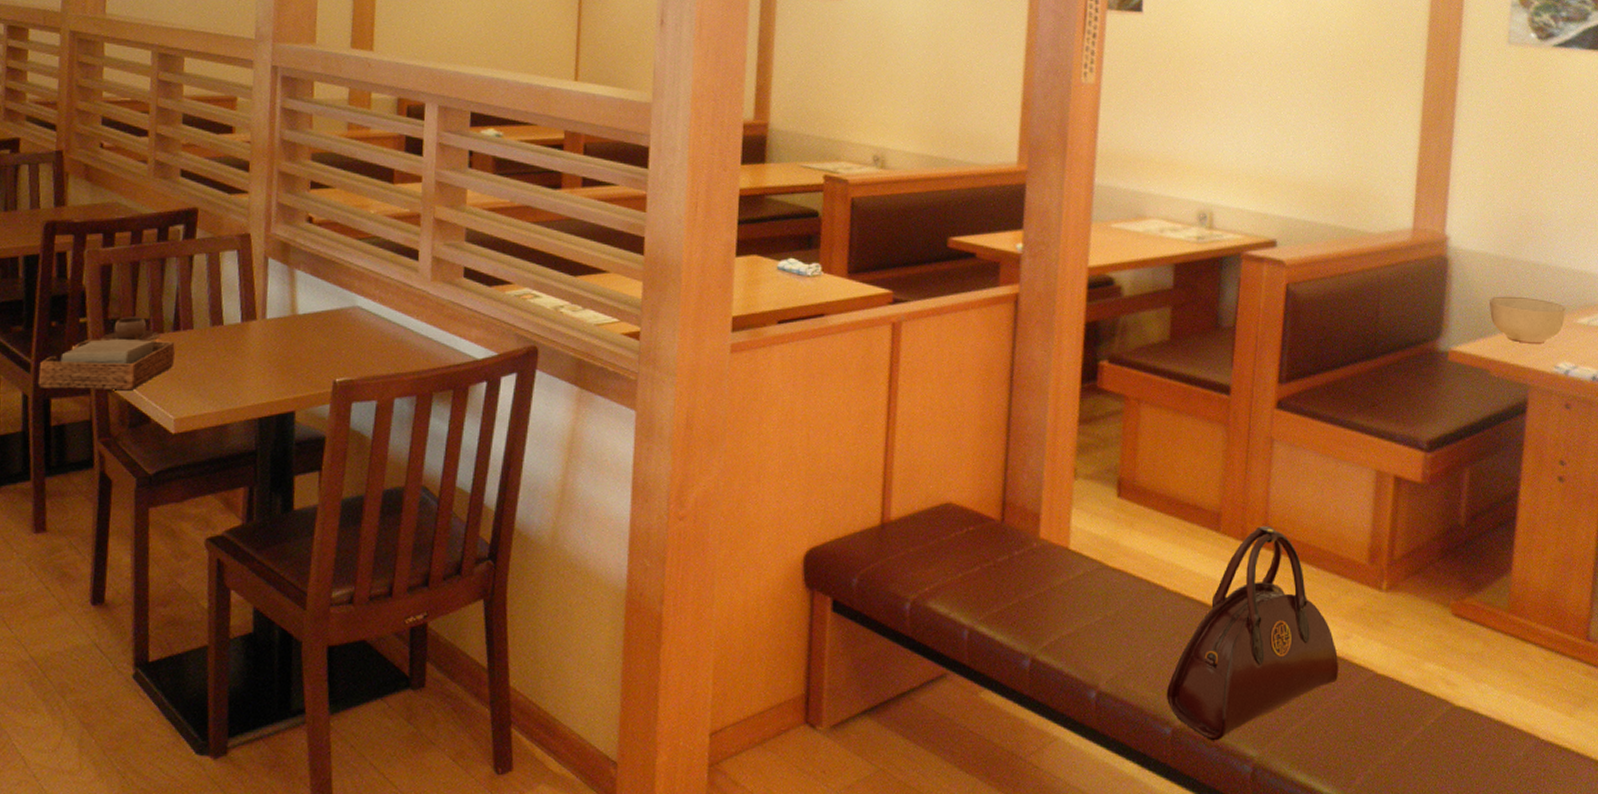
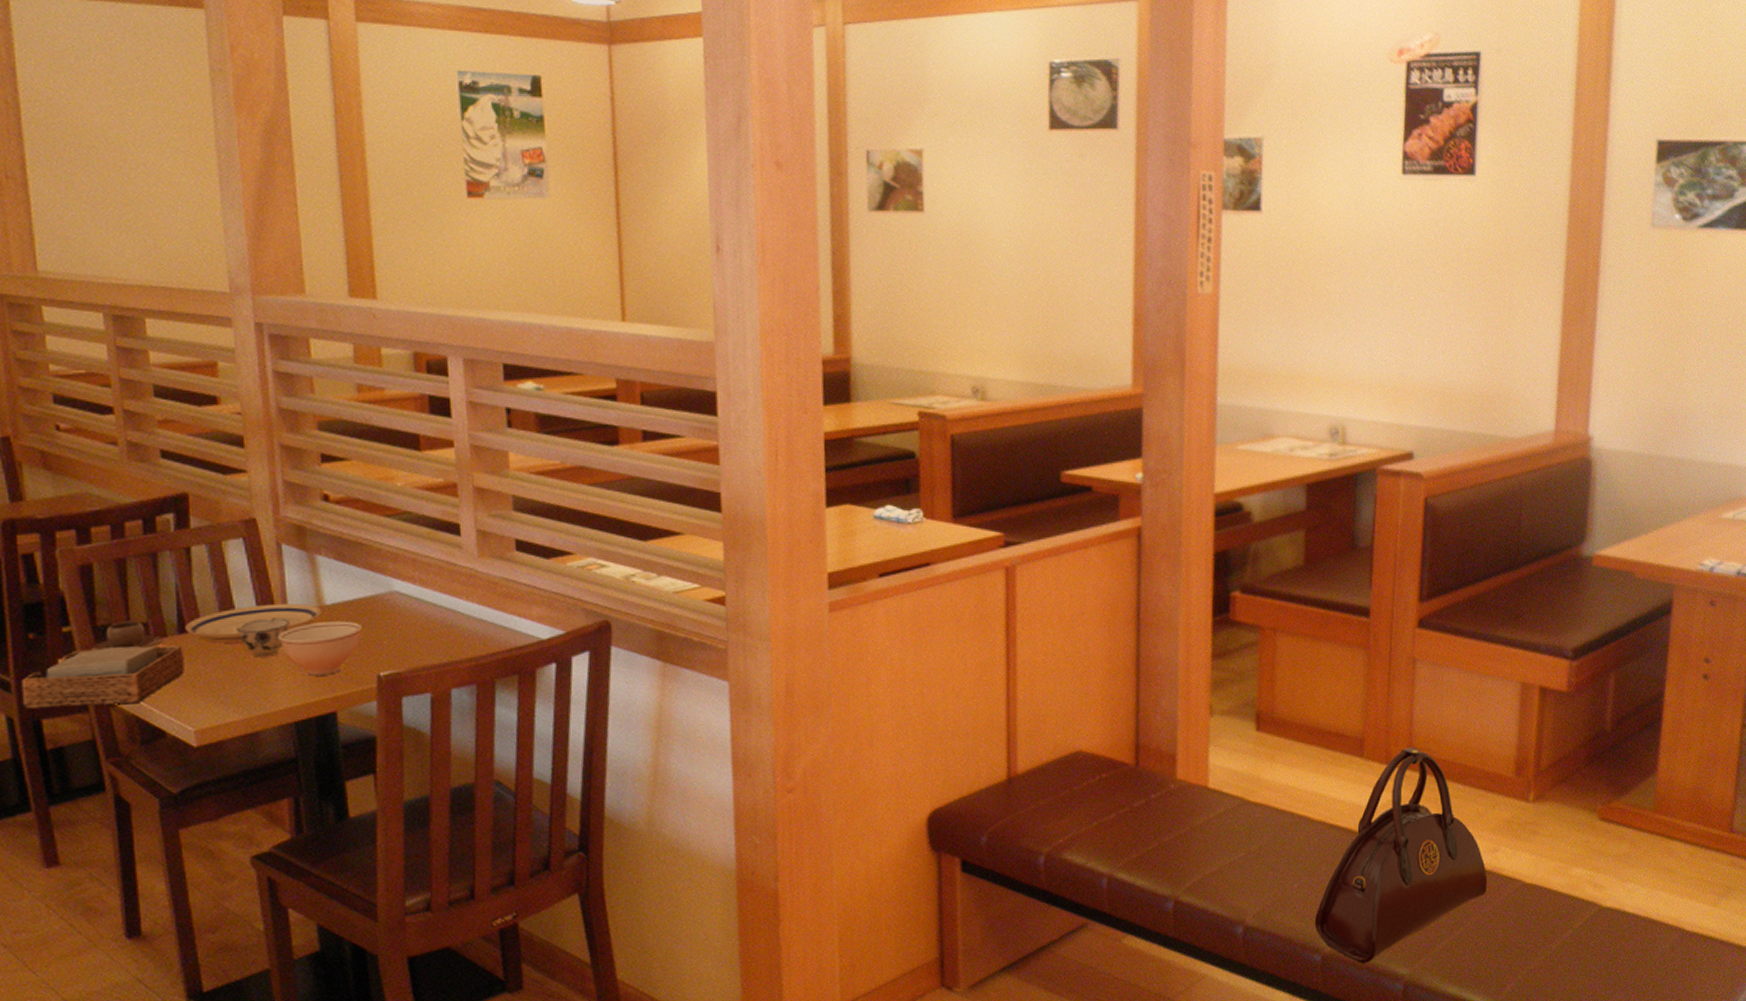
plate: none [179,311,293,342] -> present [185,603,321,643]
teacup: none [221,323,267,357] -> present [236,618,290,658]
bowl: none [254,329,326,377] -> present [278,621,362,676]
bowl: present [1488,296,1567,344] -> none [1633,494,1712,543]

